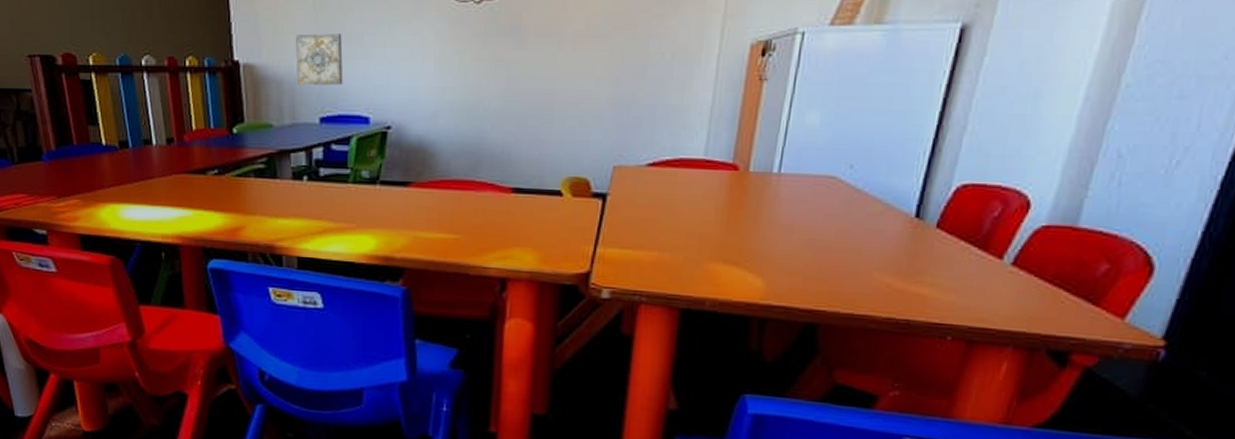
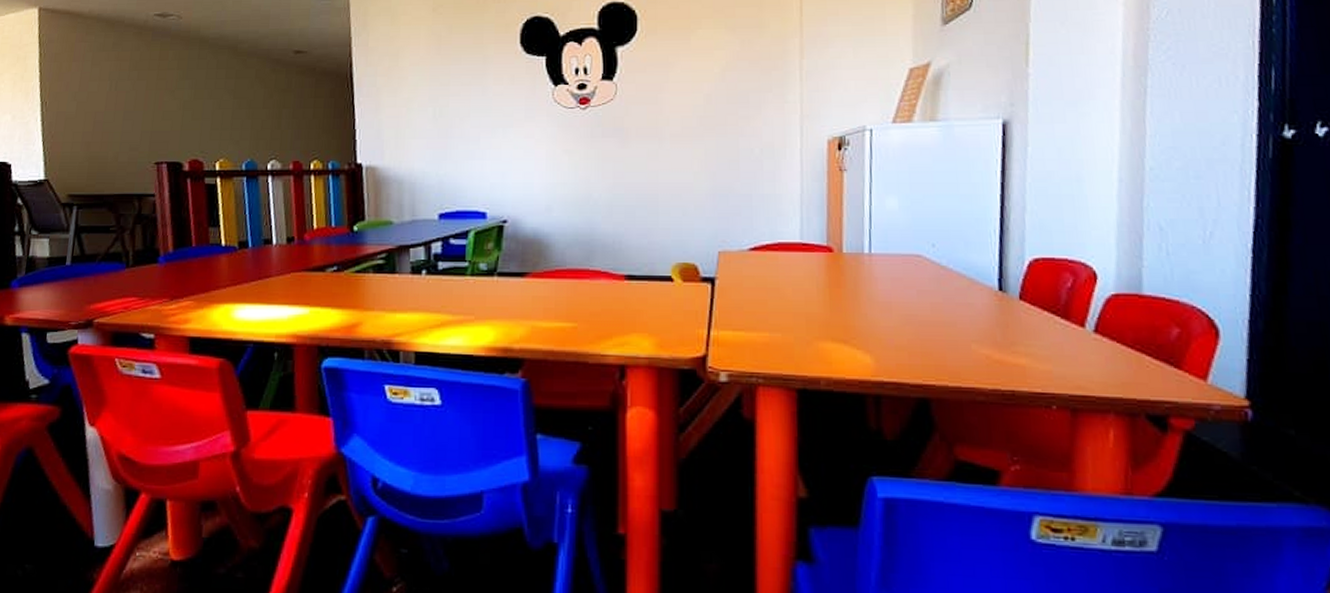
wall art: present [295,33,343,85] -> none [416,138,461,184]

